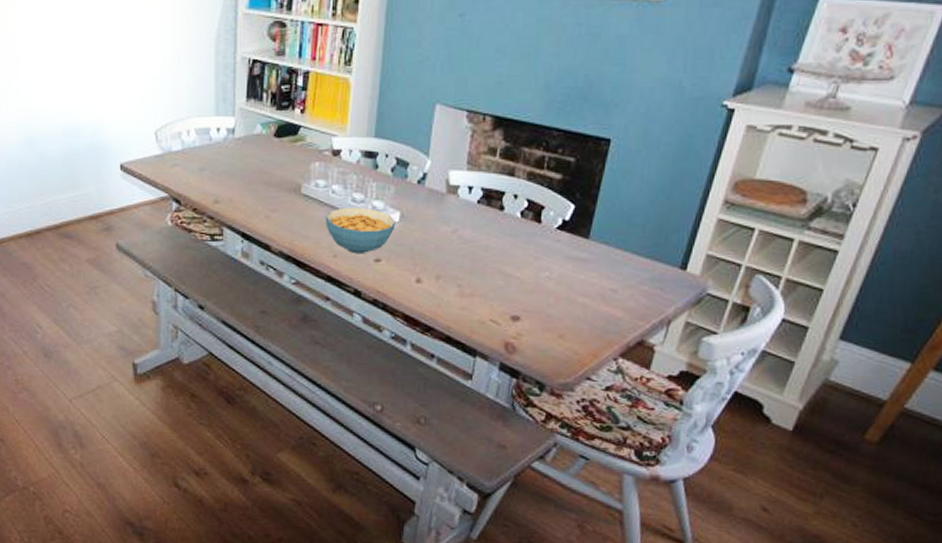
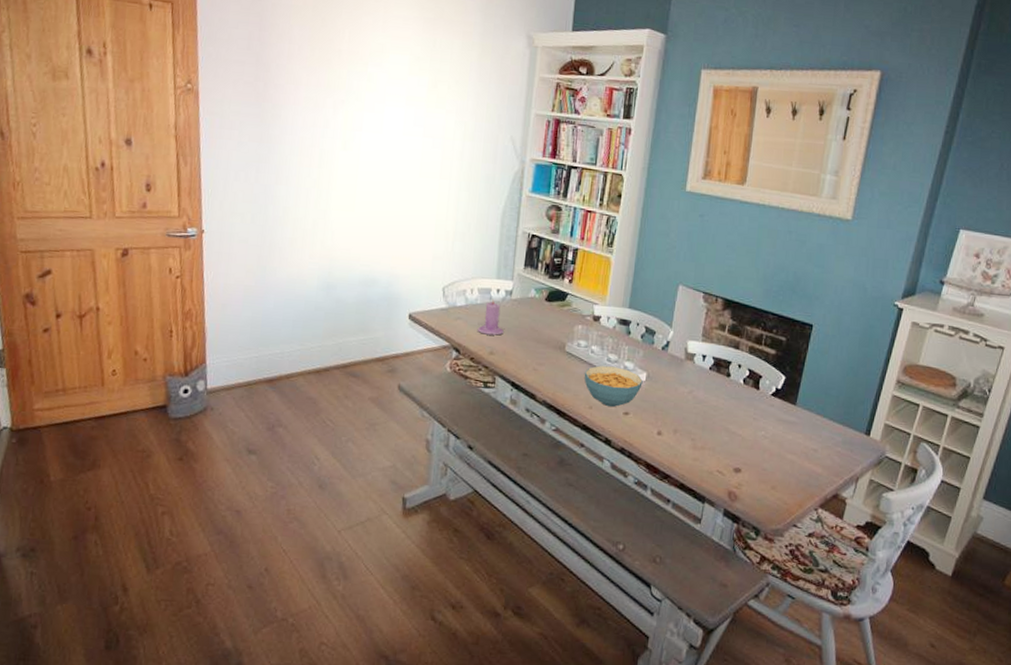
candle: none [198,140,228,181] -> present [477,299,504,336]

